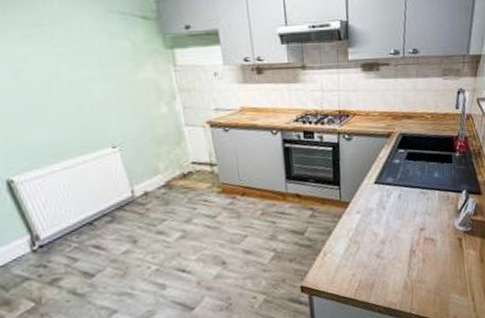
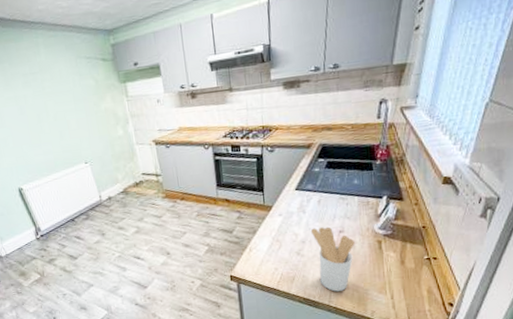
utensil holder: none [390,224,436,297] -> present [310,226,355,292]

